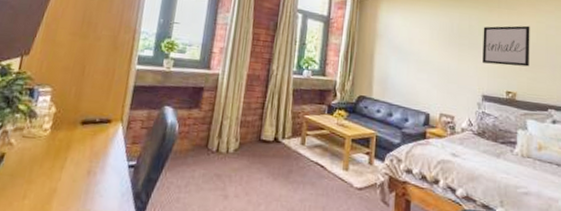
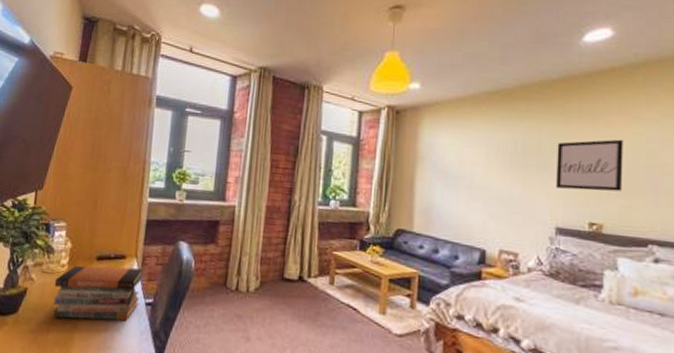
book stack: none [32,129,129,184] -> present [53,265,144,321]

